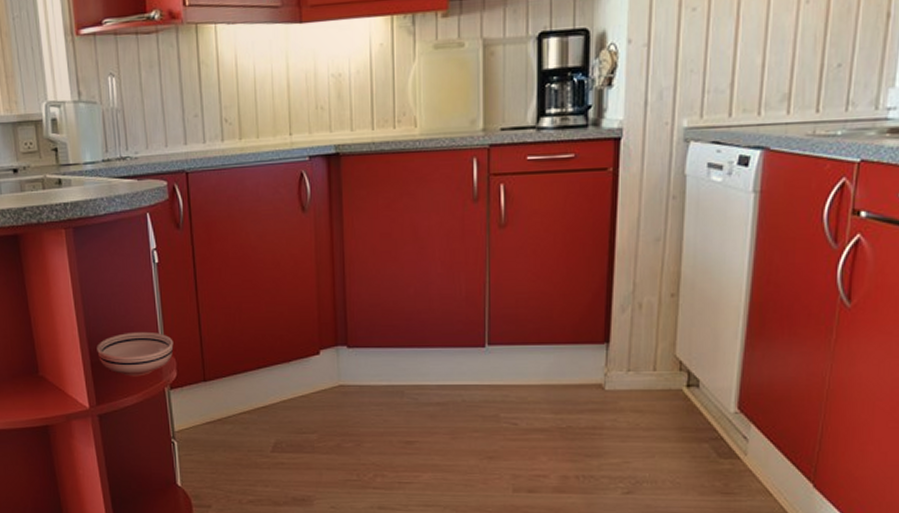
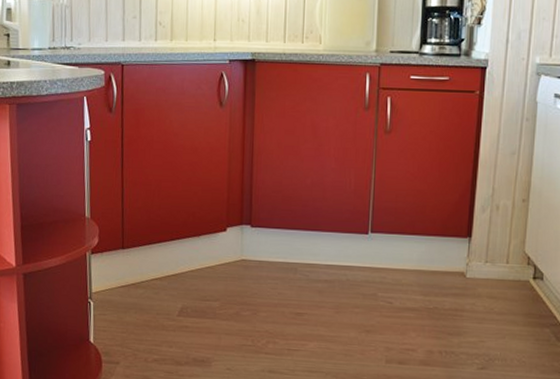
bowl: present [96,331,174,377] -> none [27,200,98,241]

